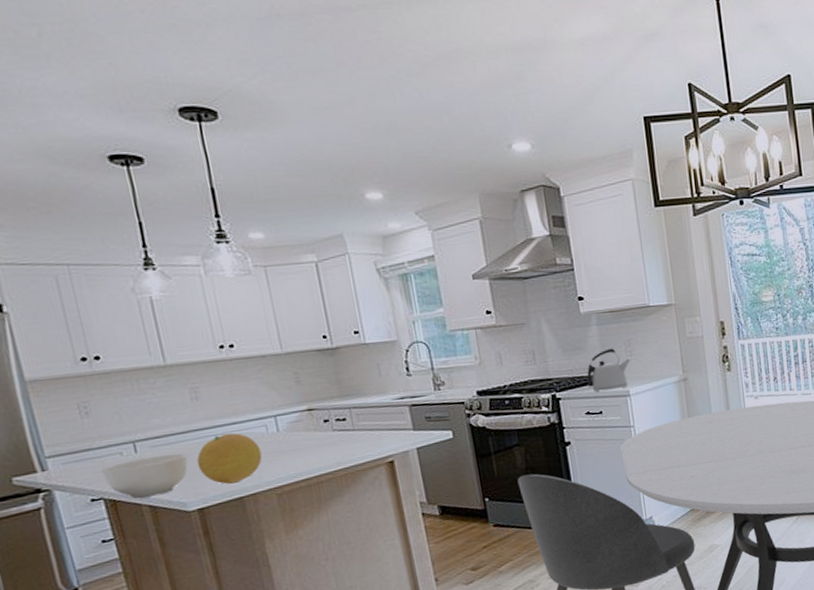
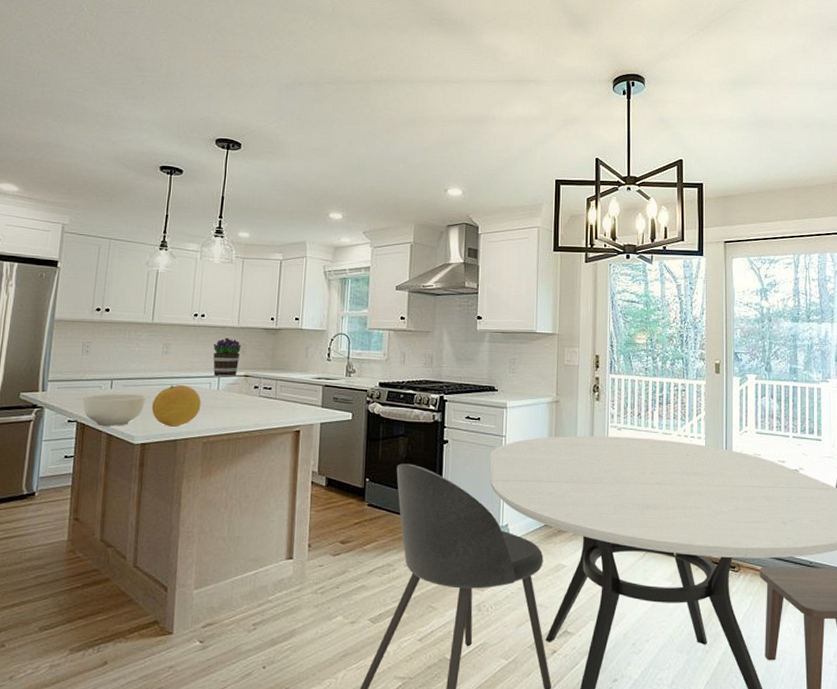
bouquet: none [256,368,298,416] -> present [213,338,241,376]
kettle: present [587,348,631,393] -> none [472,363,512,401]

